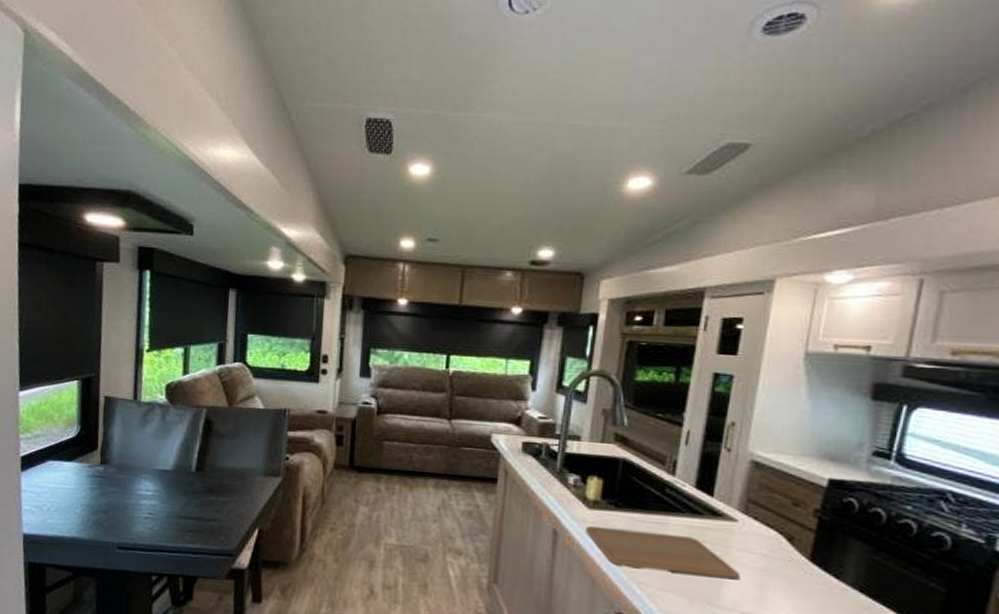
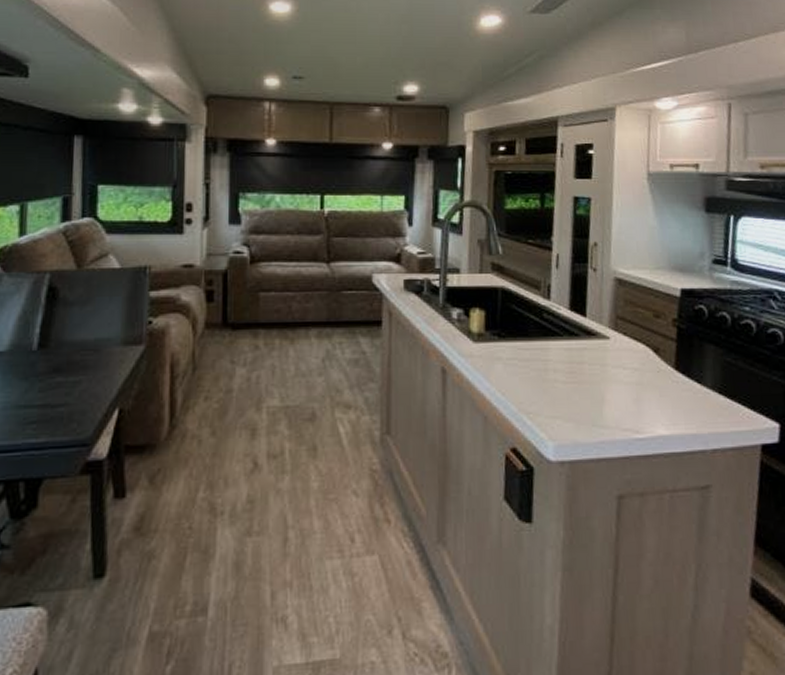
chopping board: present [586,526,739,580] -> none [473,359,618,399]

